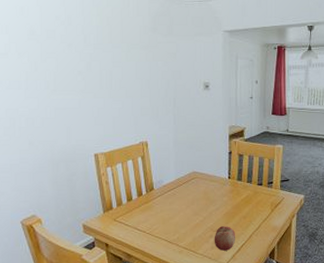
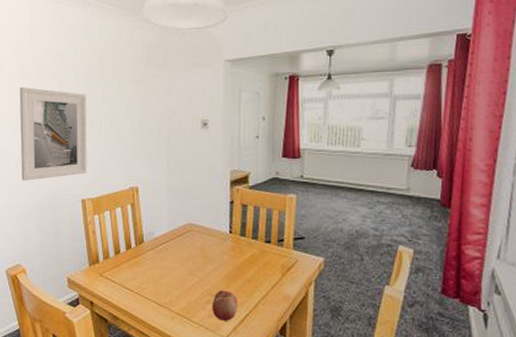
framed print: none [27,49,99,138] -> present [19,87,88,181]

